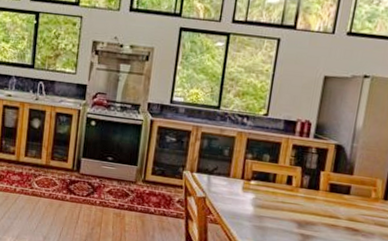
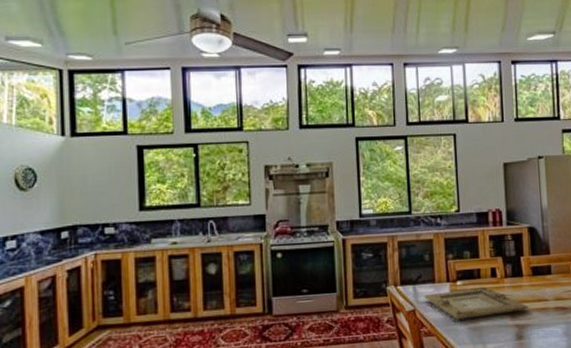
picture frame: none [216,186,319,223] -> present [424,286,530,320]

